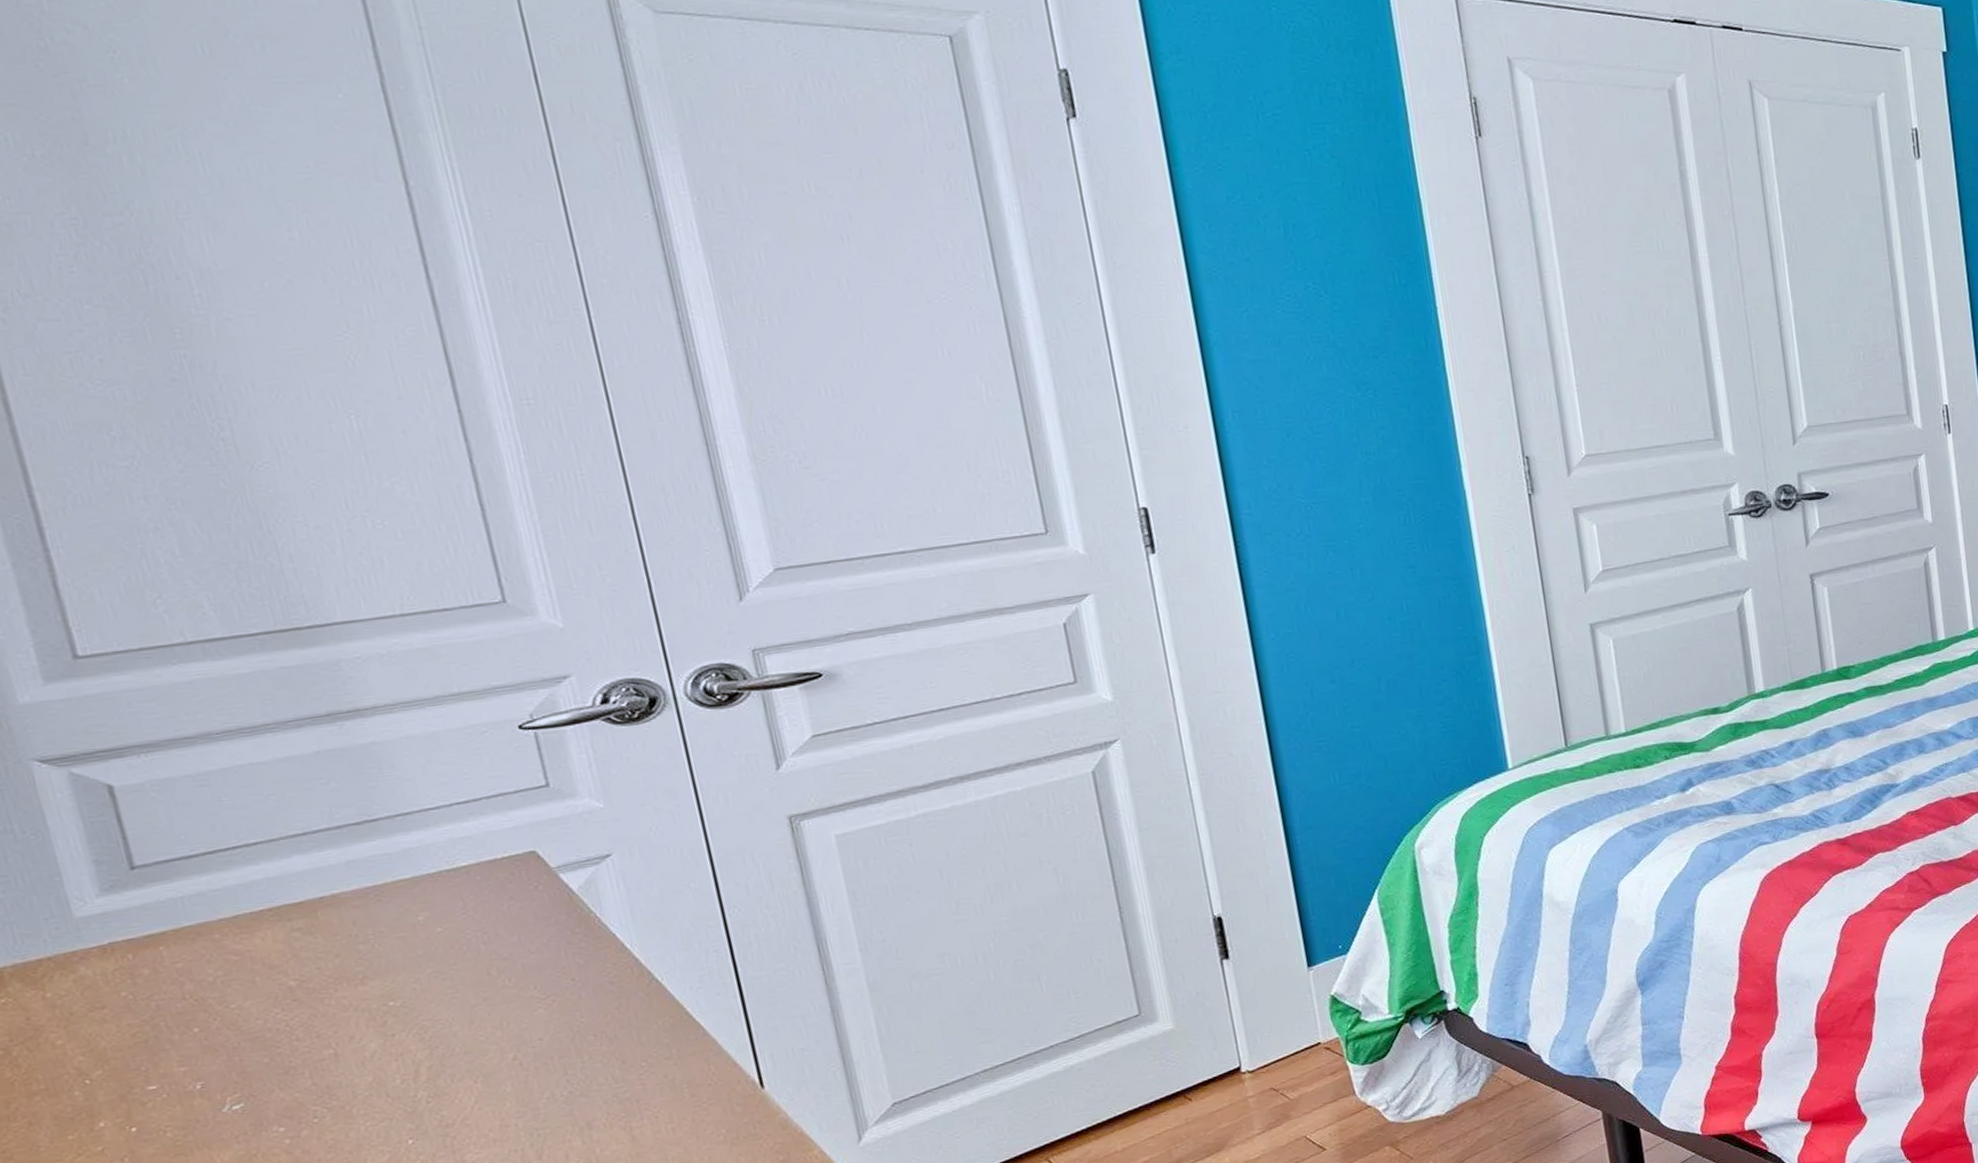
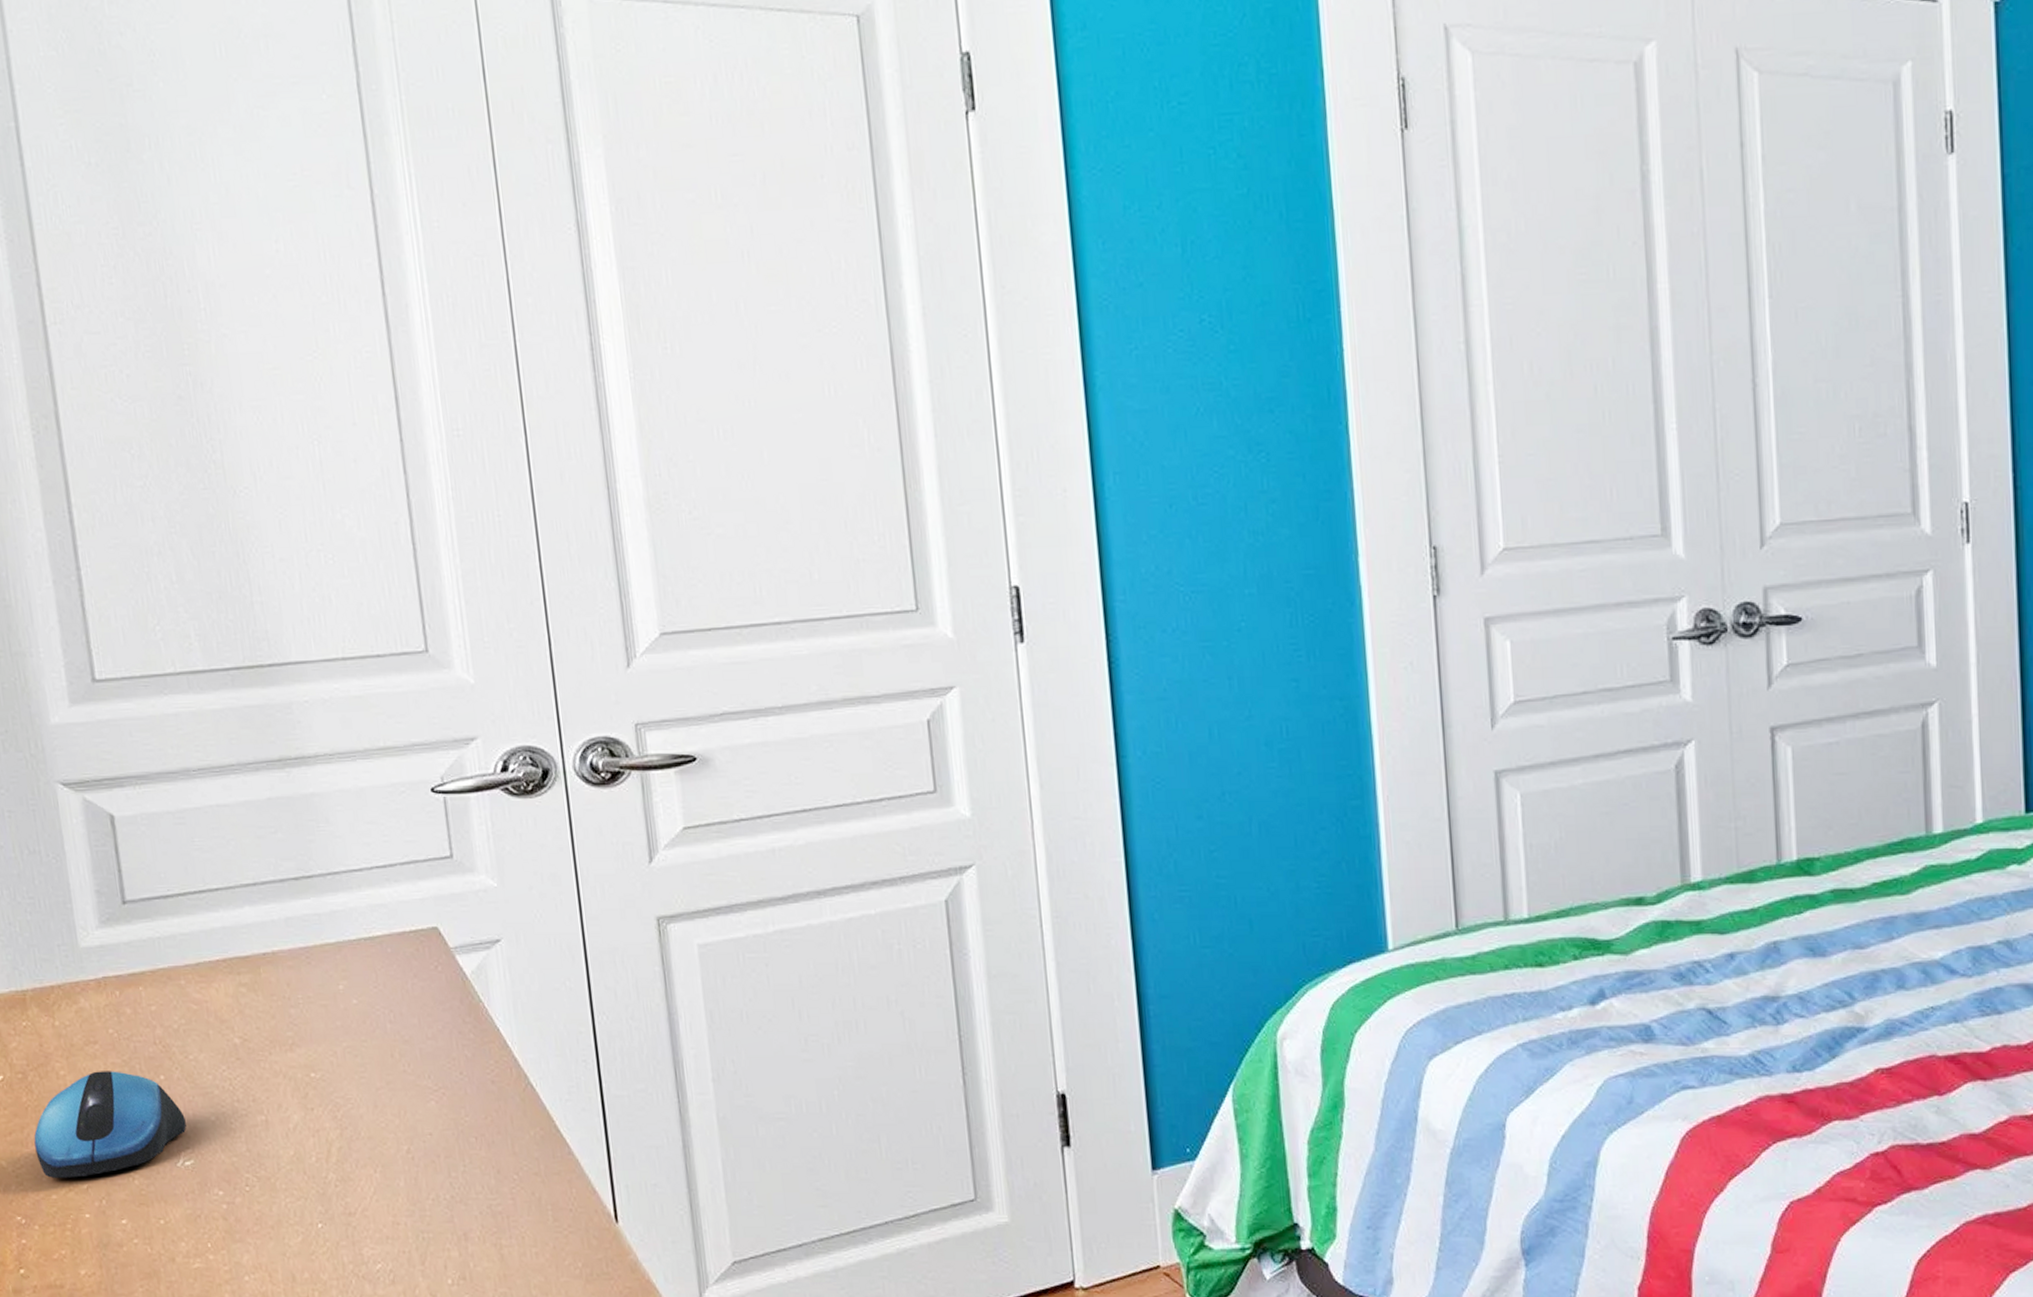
computer mouse: none [24,1031,232,1147] -> present [34,1071,187,1178]

